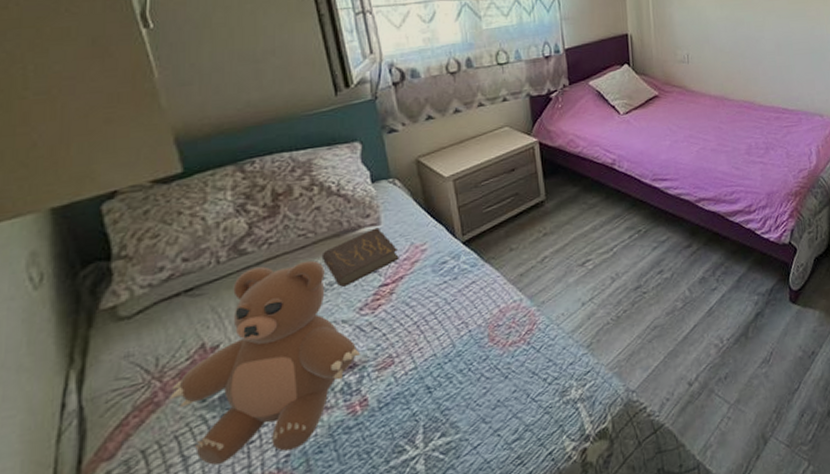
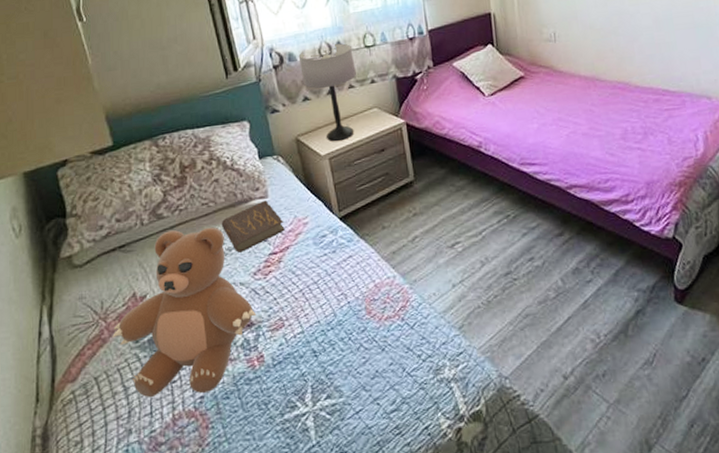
table lamp: none [422,60,488,162] -> present [298,43,357,141]

